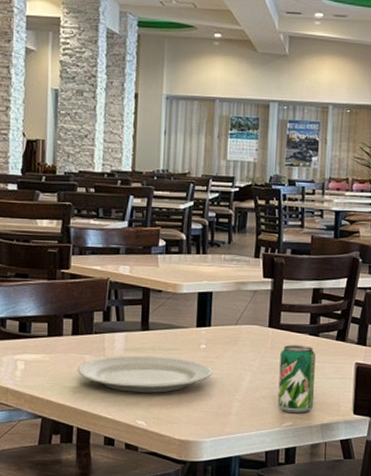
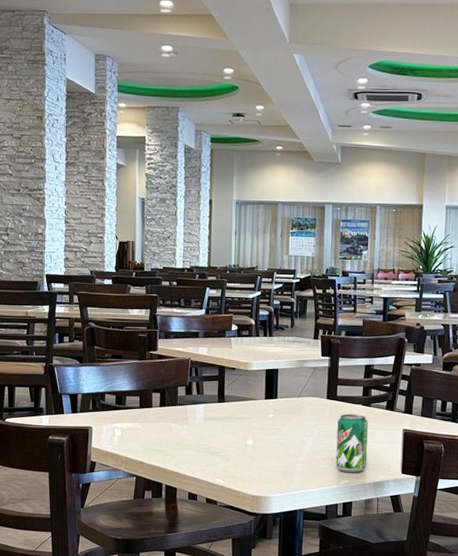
plate: present [77,355,213,393] -> none [165,423,280,455]

